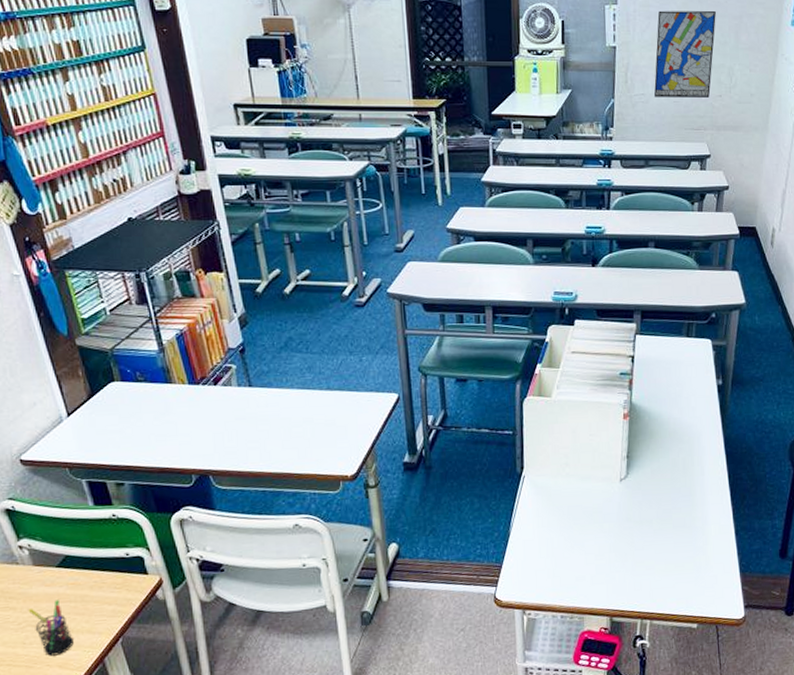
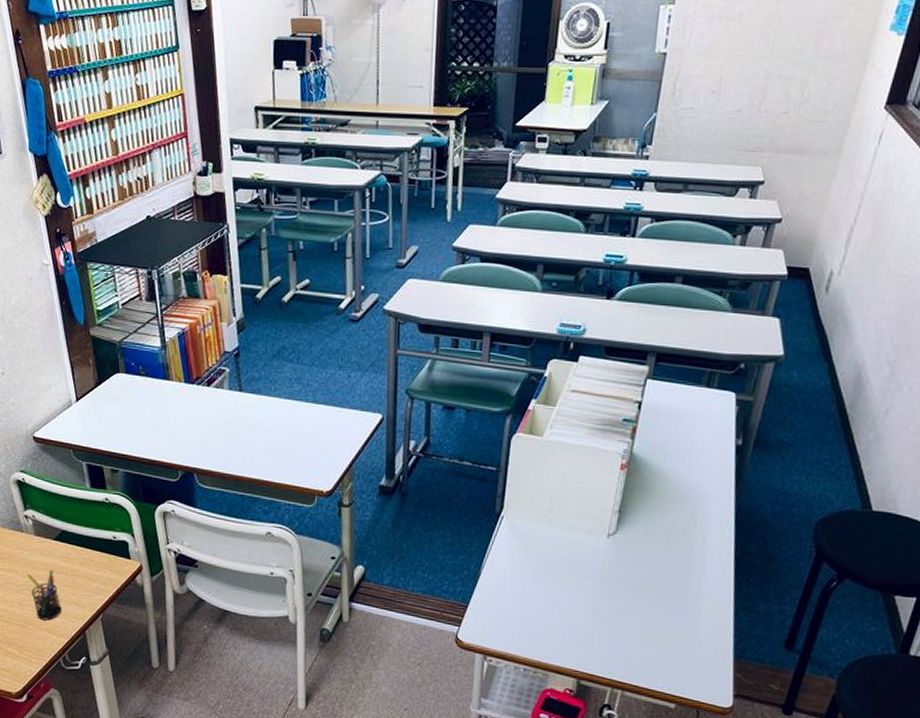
wall art: present [654,10,716,97] -> none [705,11,795,114]

